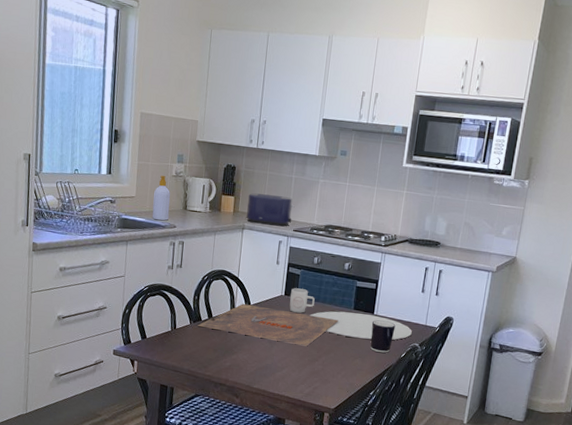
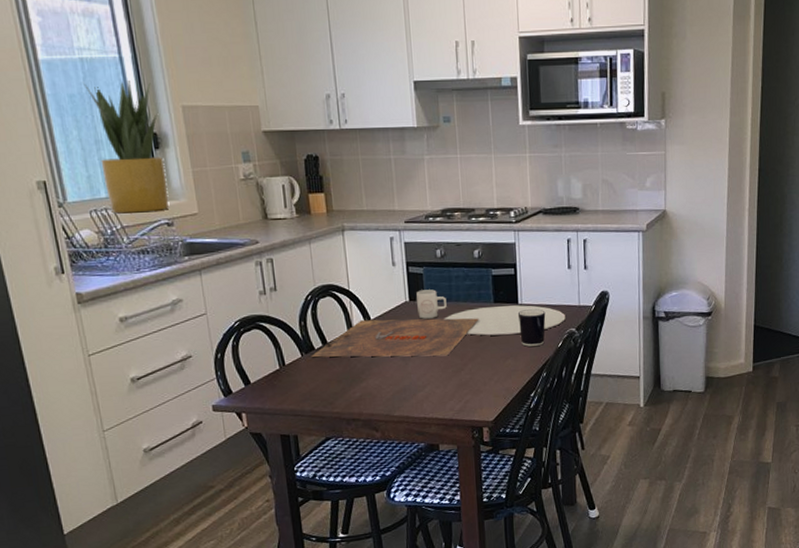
planter: none [72,85,122,190] -> present [83,79,169,214]
soap bottle: present [152,176,171,221] -> none [221,182,247,238]
toaster: present [245,193,295,227] -> none [341,183,401,222]

